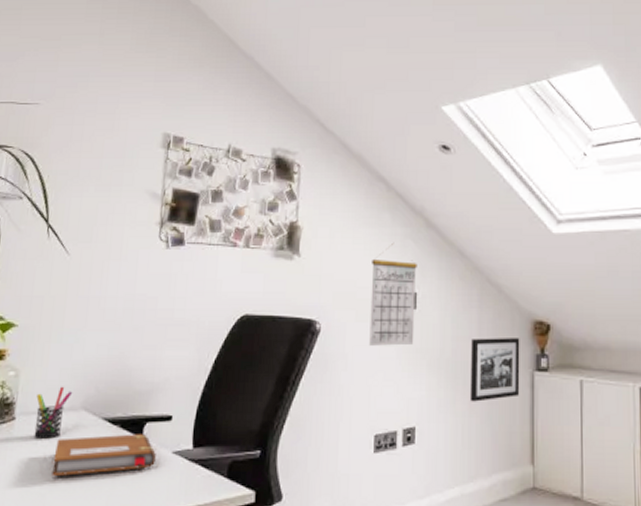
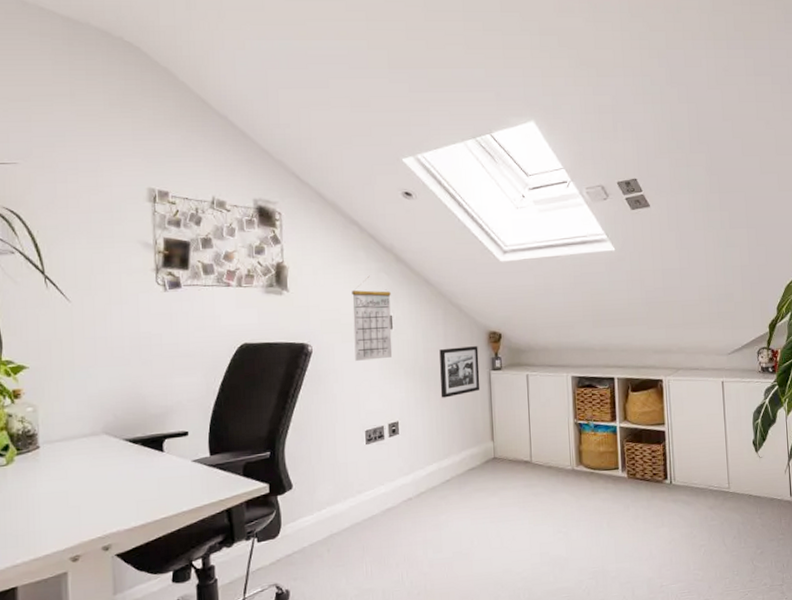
pen holder: present [34,386,73,439] -> none [57,416,92,462]
notebook: present [52,434,156,477] -> none [82,449,178,492]

